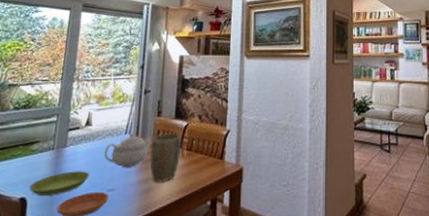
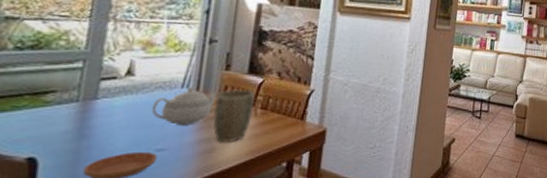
saucer: present [29,171,89,195] -> none [40,127,130,155]

